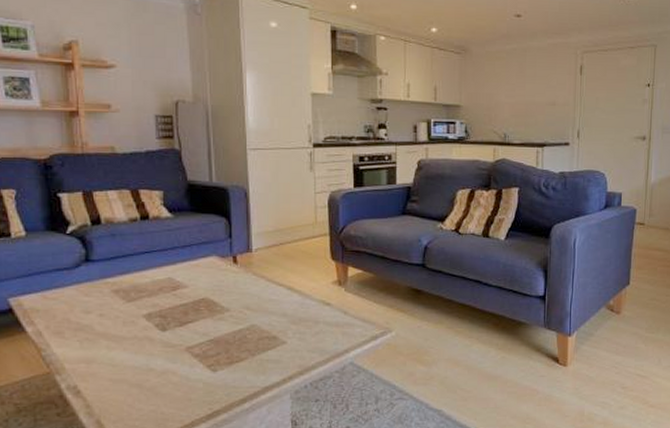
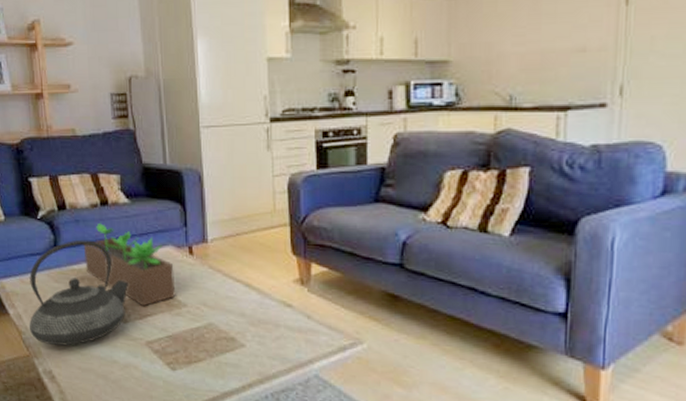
teapot: none [51,253,170,359] -> present [29,239,129,346]
succulent planter: none [119,237,219,313] -> present [83,223,176,306]

